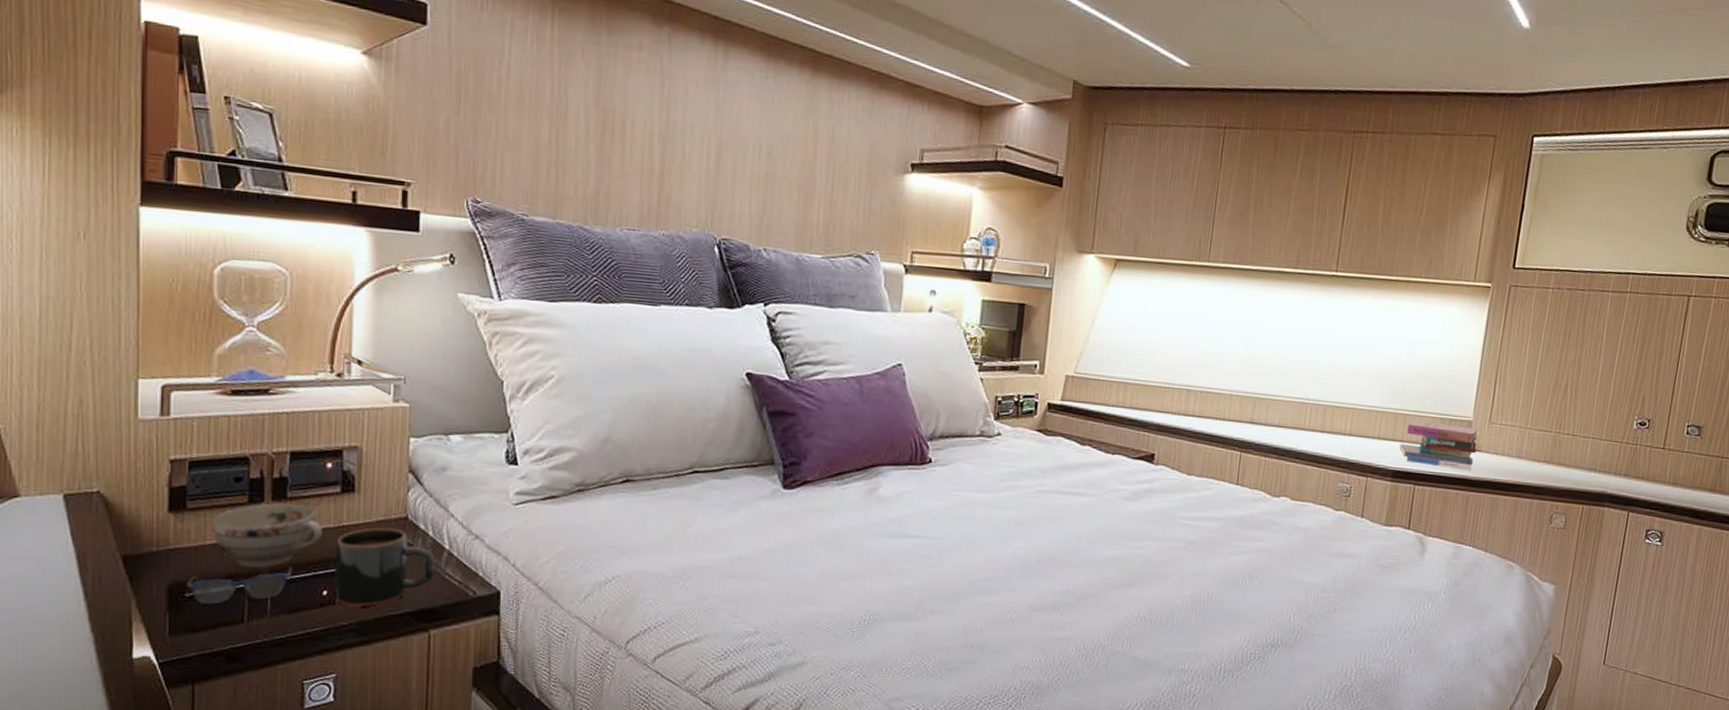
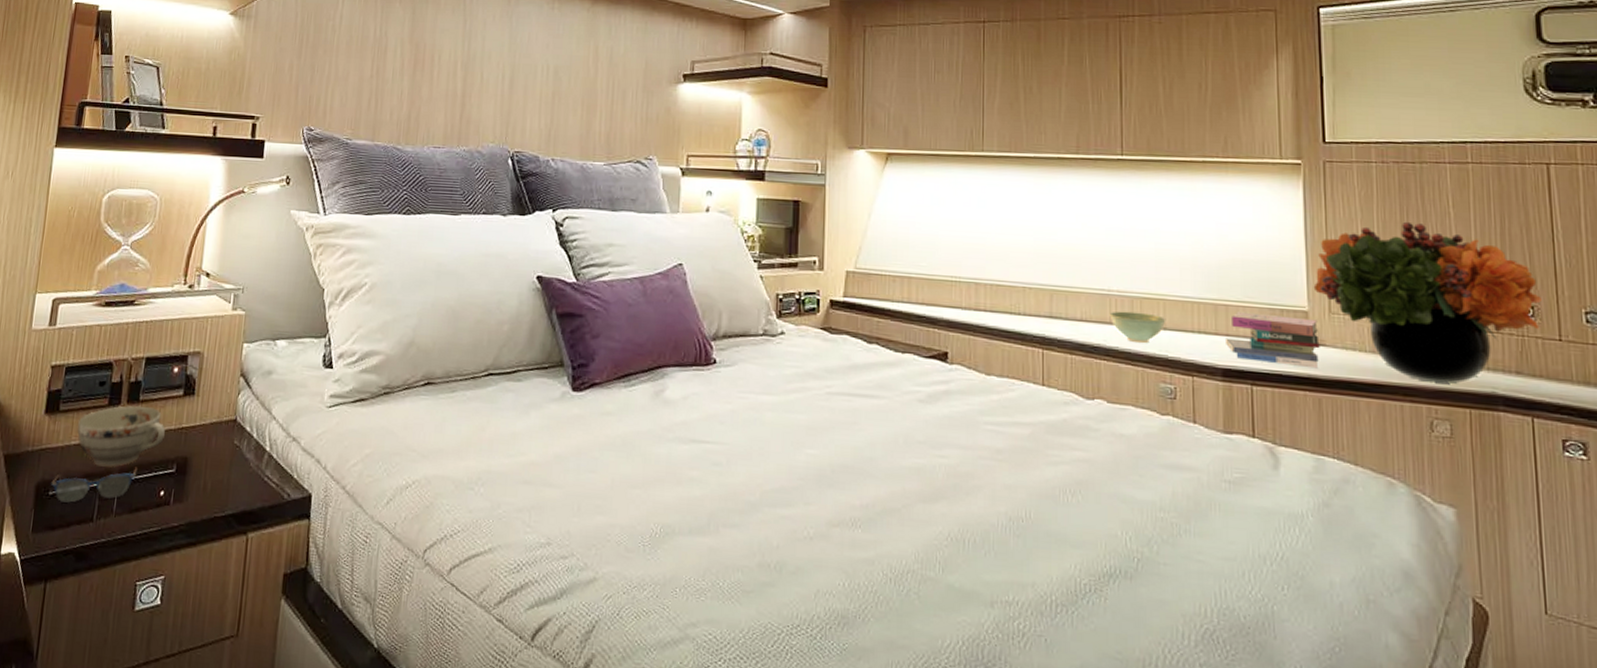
mug: present [334,527,435,607] -> none [171,429,256,508]
bowl: none [1303,418,1353,448] -> present [1109,311,1166,344]
flower arrangement: none [1480,343,1658,484] -> present [1313,221,1542,384]

